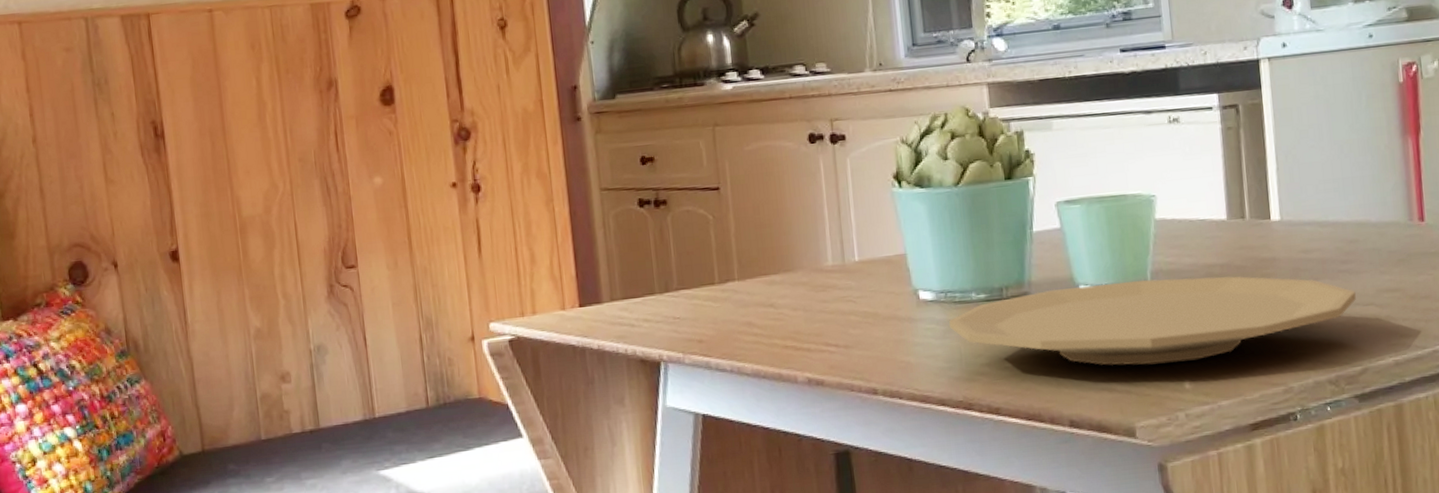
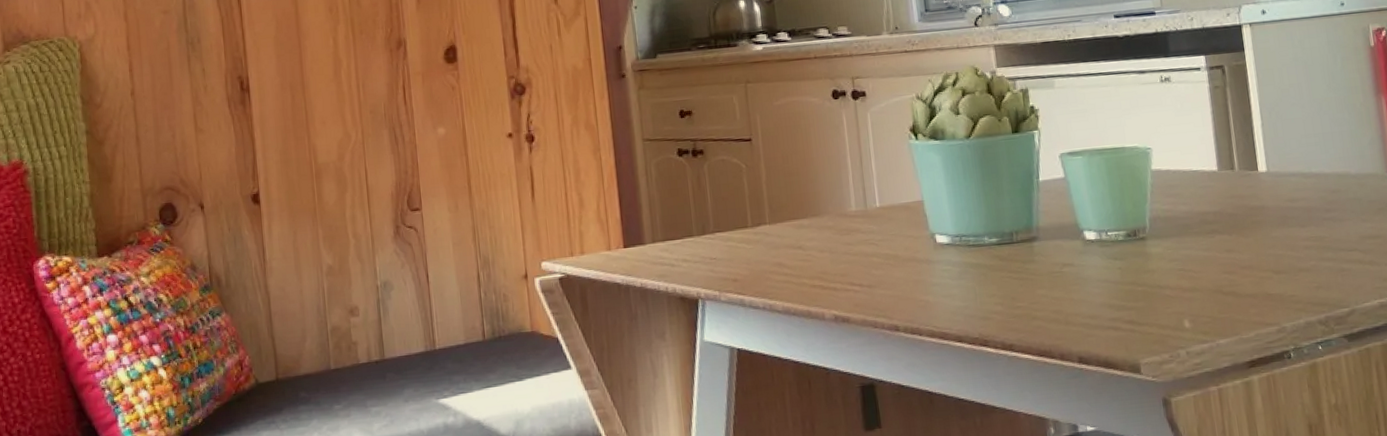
plate: present [949,275,1356,366] -> none [964,222,1341,306]

